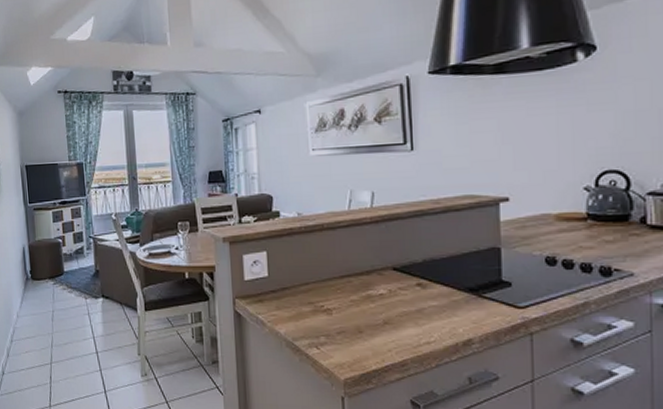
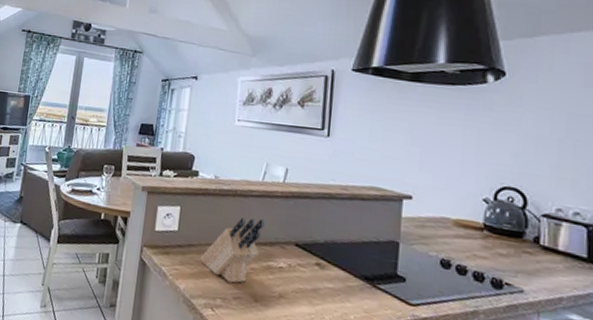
knife block: none [296,250,358,319] -> present [199,218,265,283]

